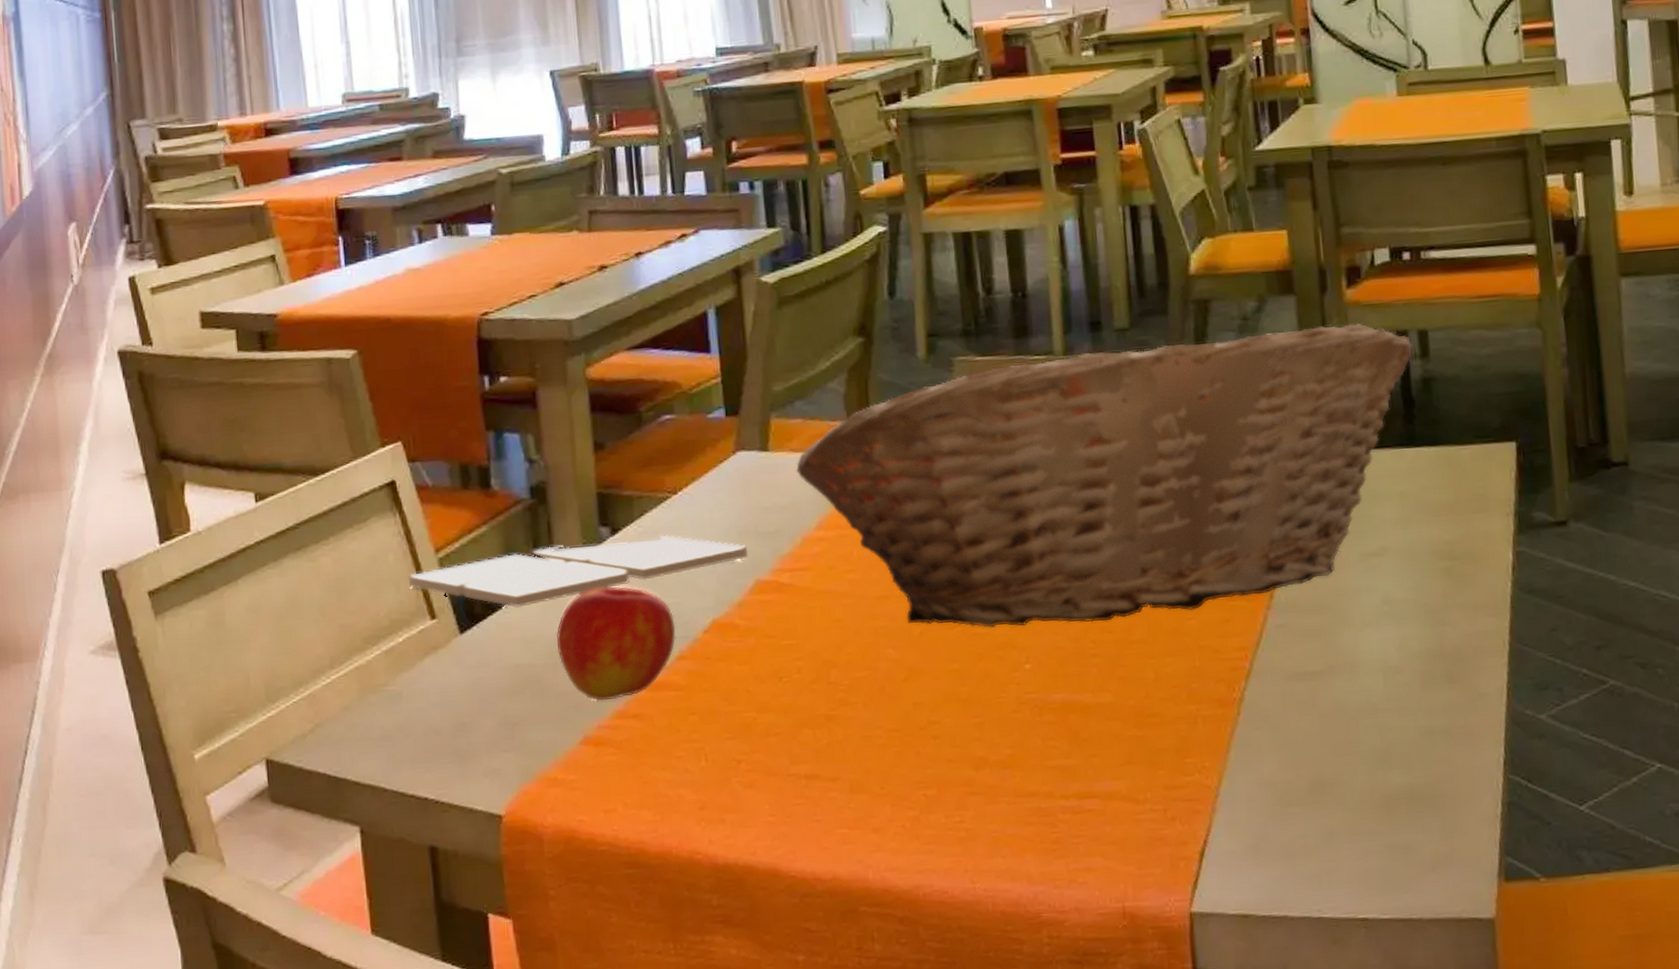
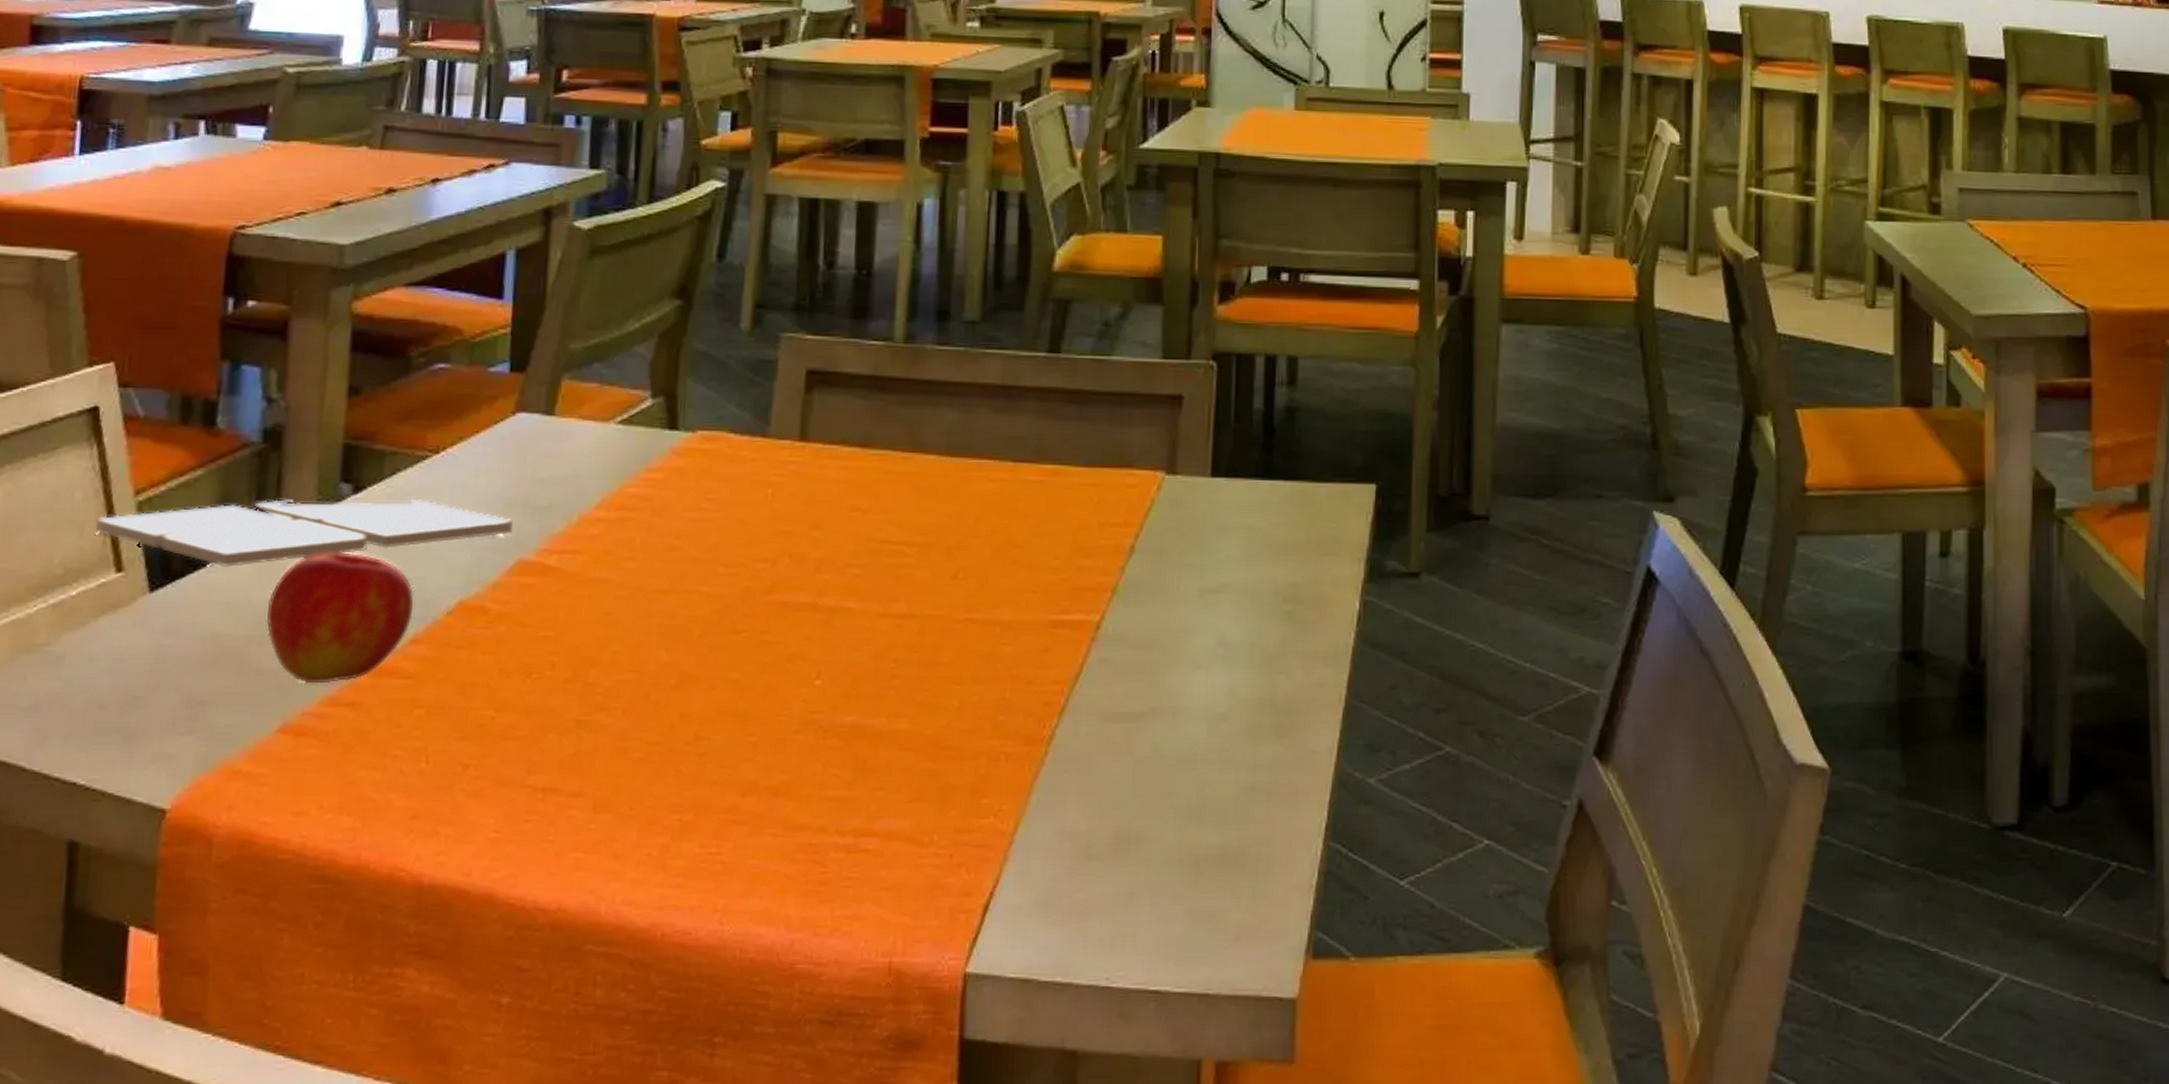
fruit basket: present [796,323,1414,628] -> none [583,341,1281,639]

